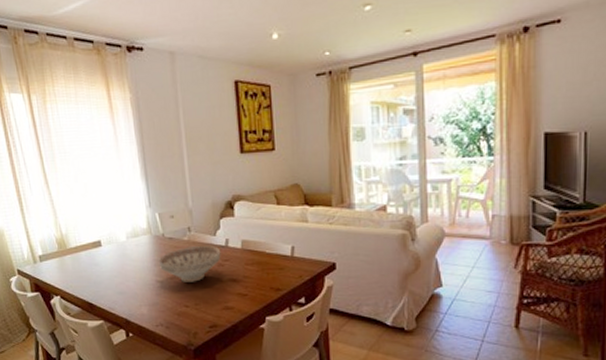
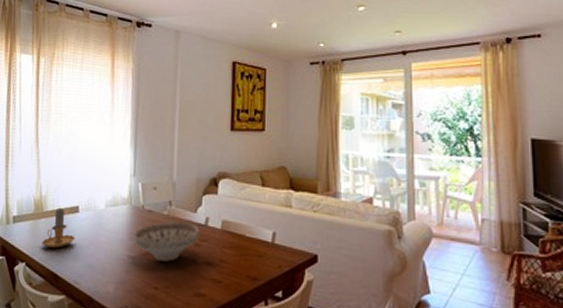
candle: none [71,243,103,280] -> present [41,207,76,248]

